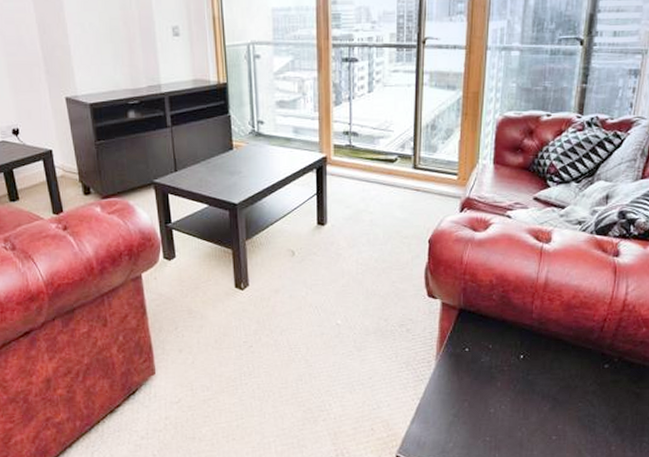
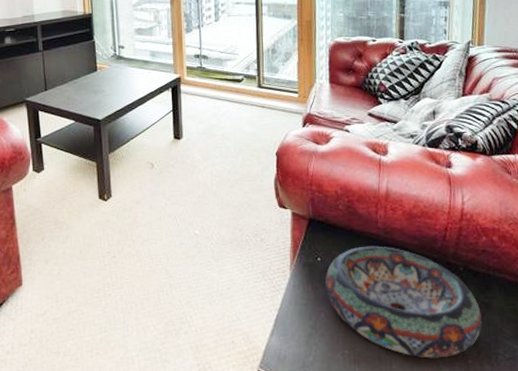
decorative bowl: none [472,336,631,445] -> present [325,246,482,358]

